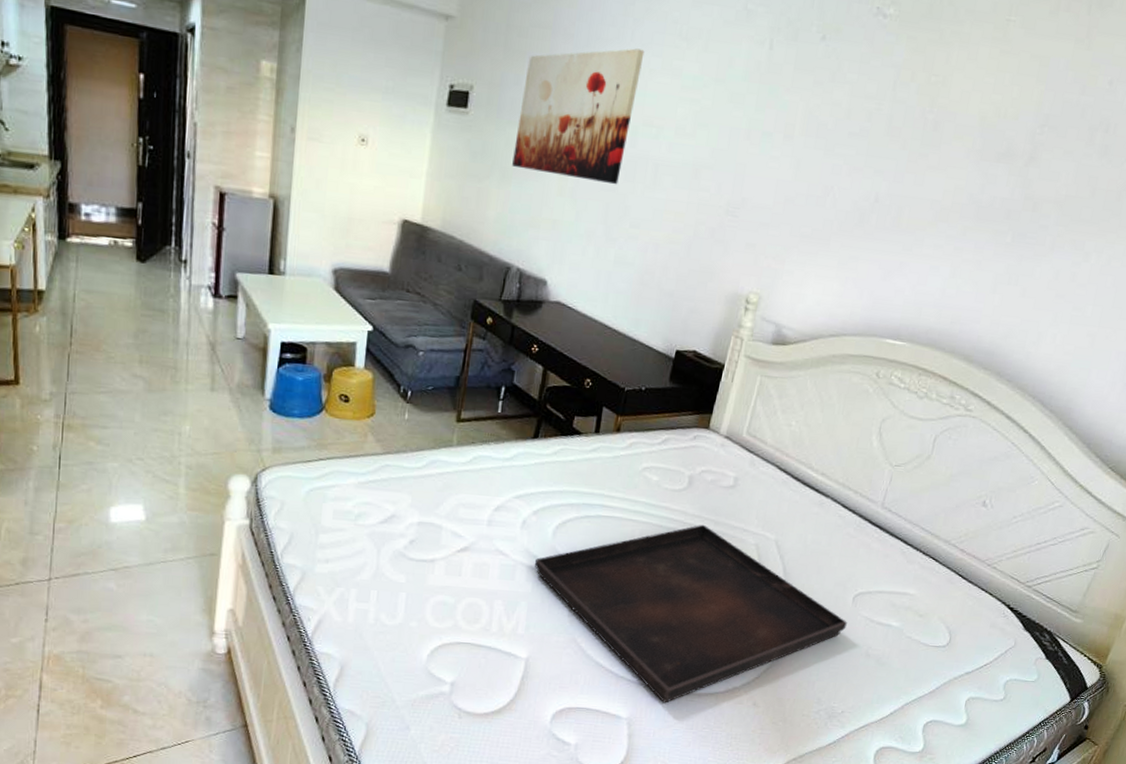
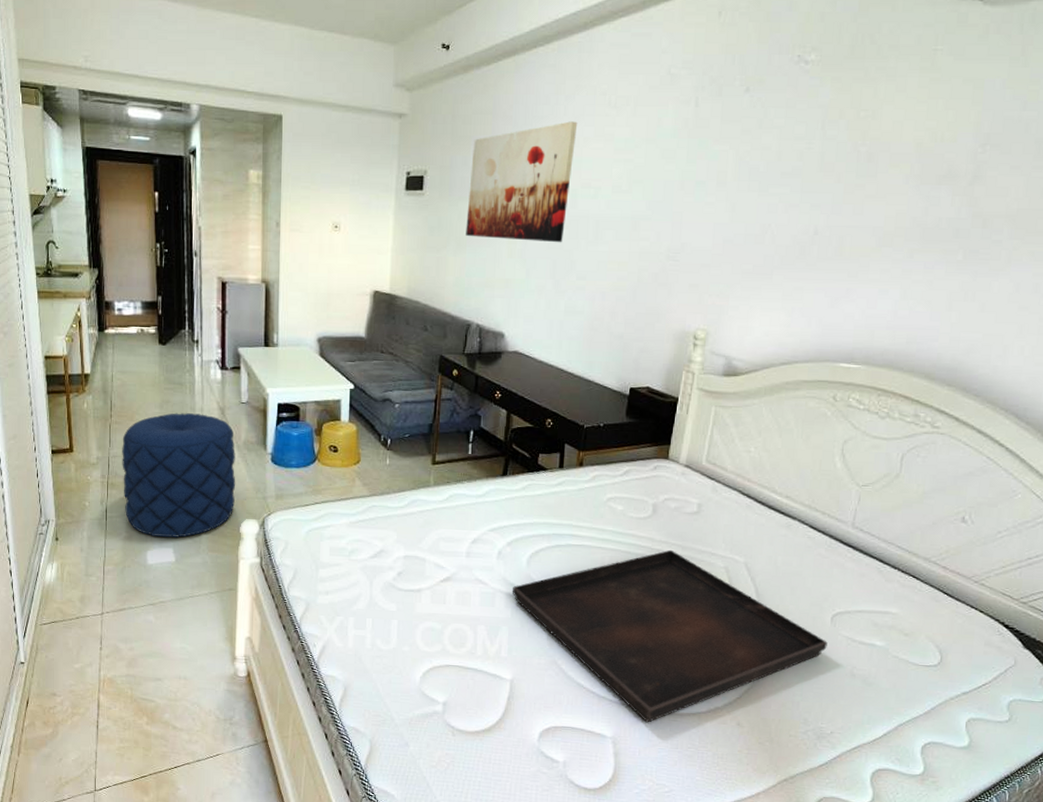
pouf: none [82,345,226,493] -> present [122,413,236,538]

